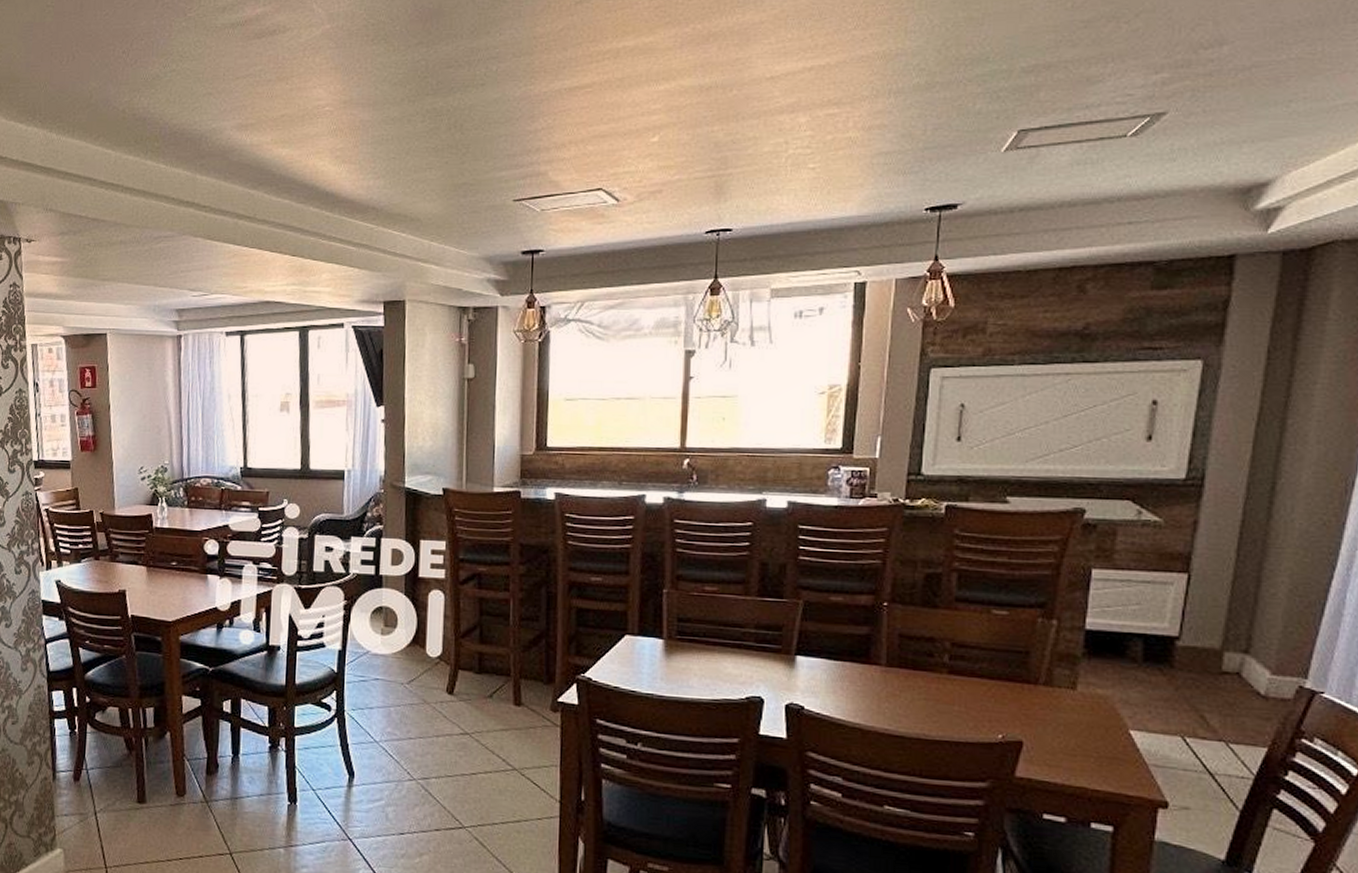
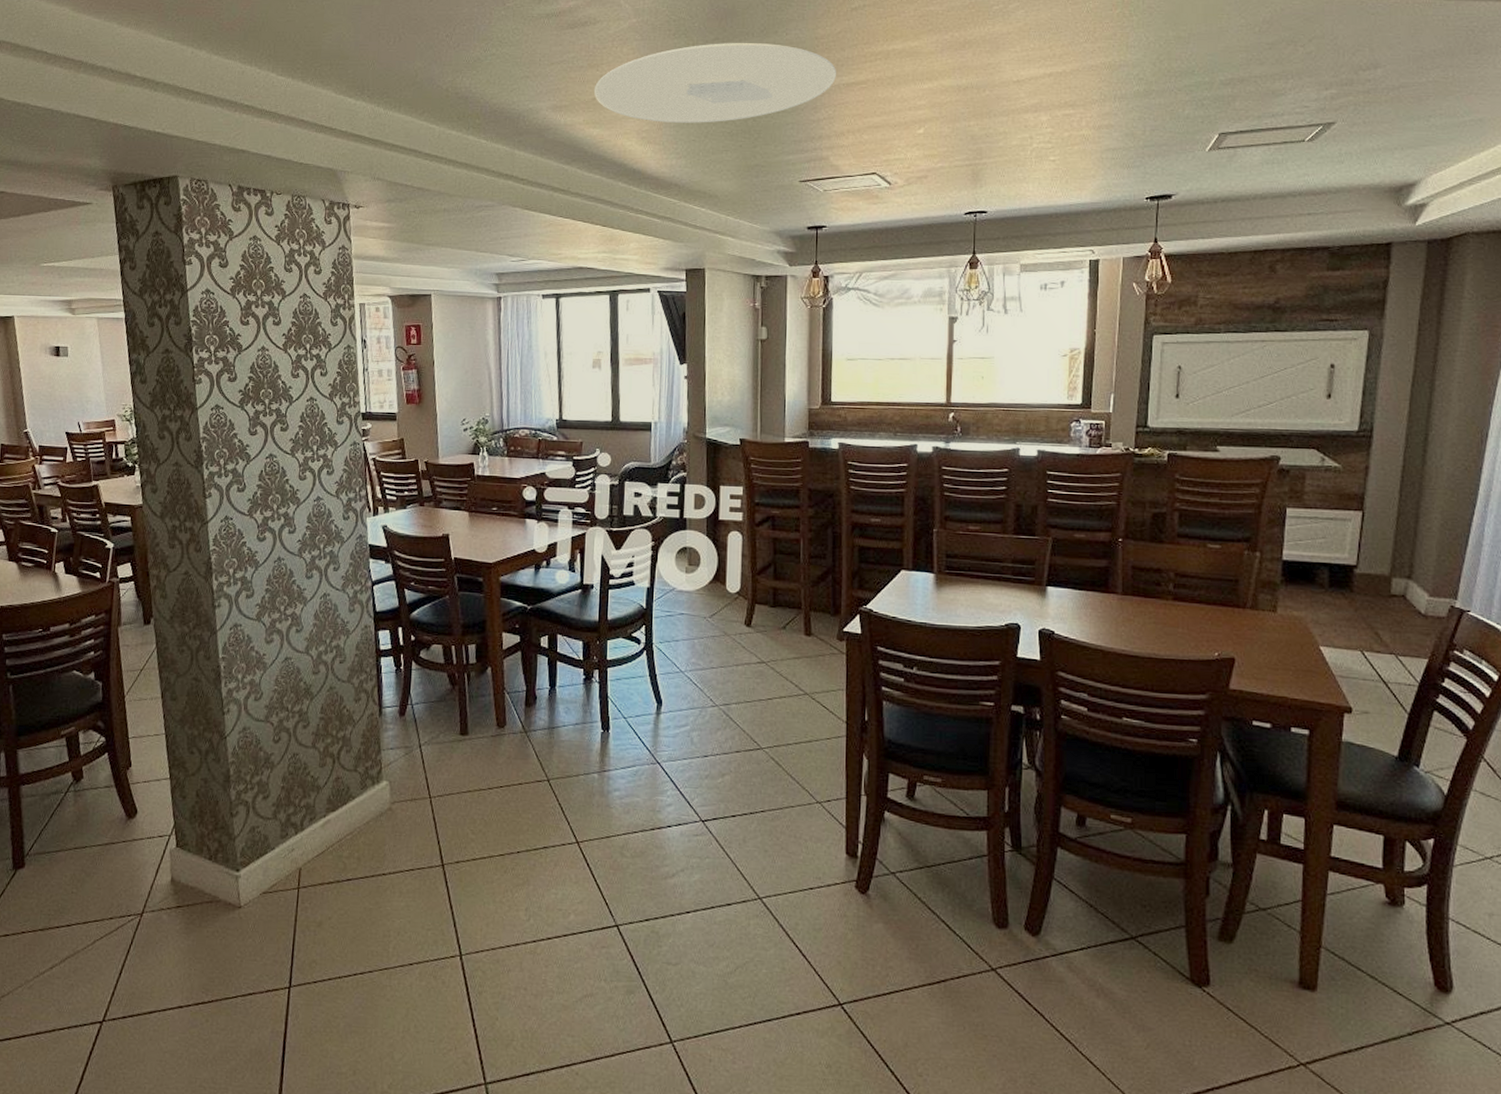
ceiling light: none [282,46,558,139] -> present [593,43,837,123]

